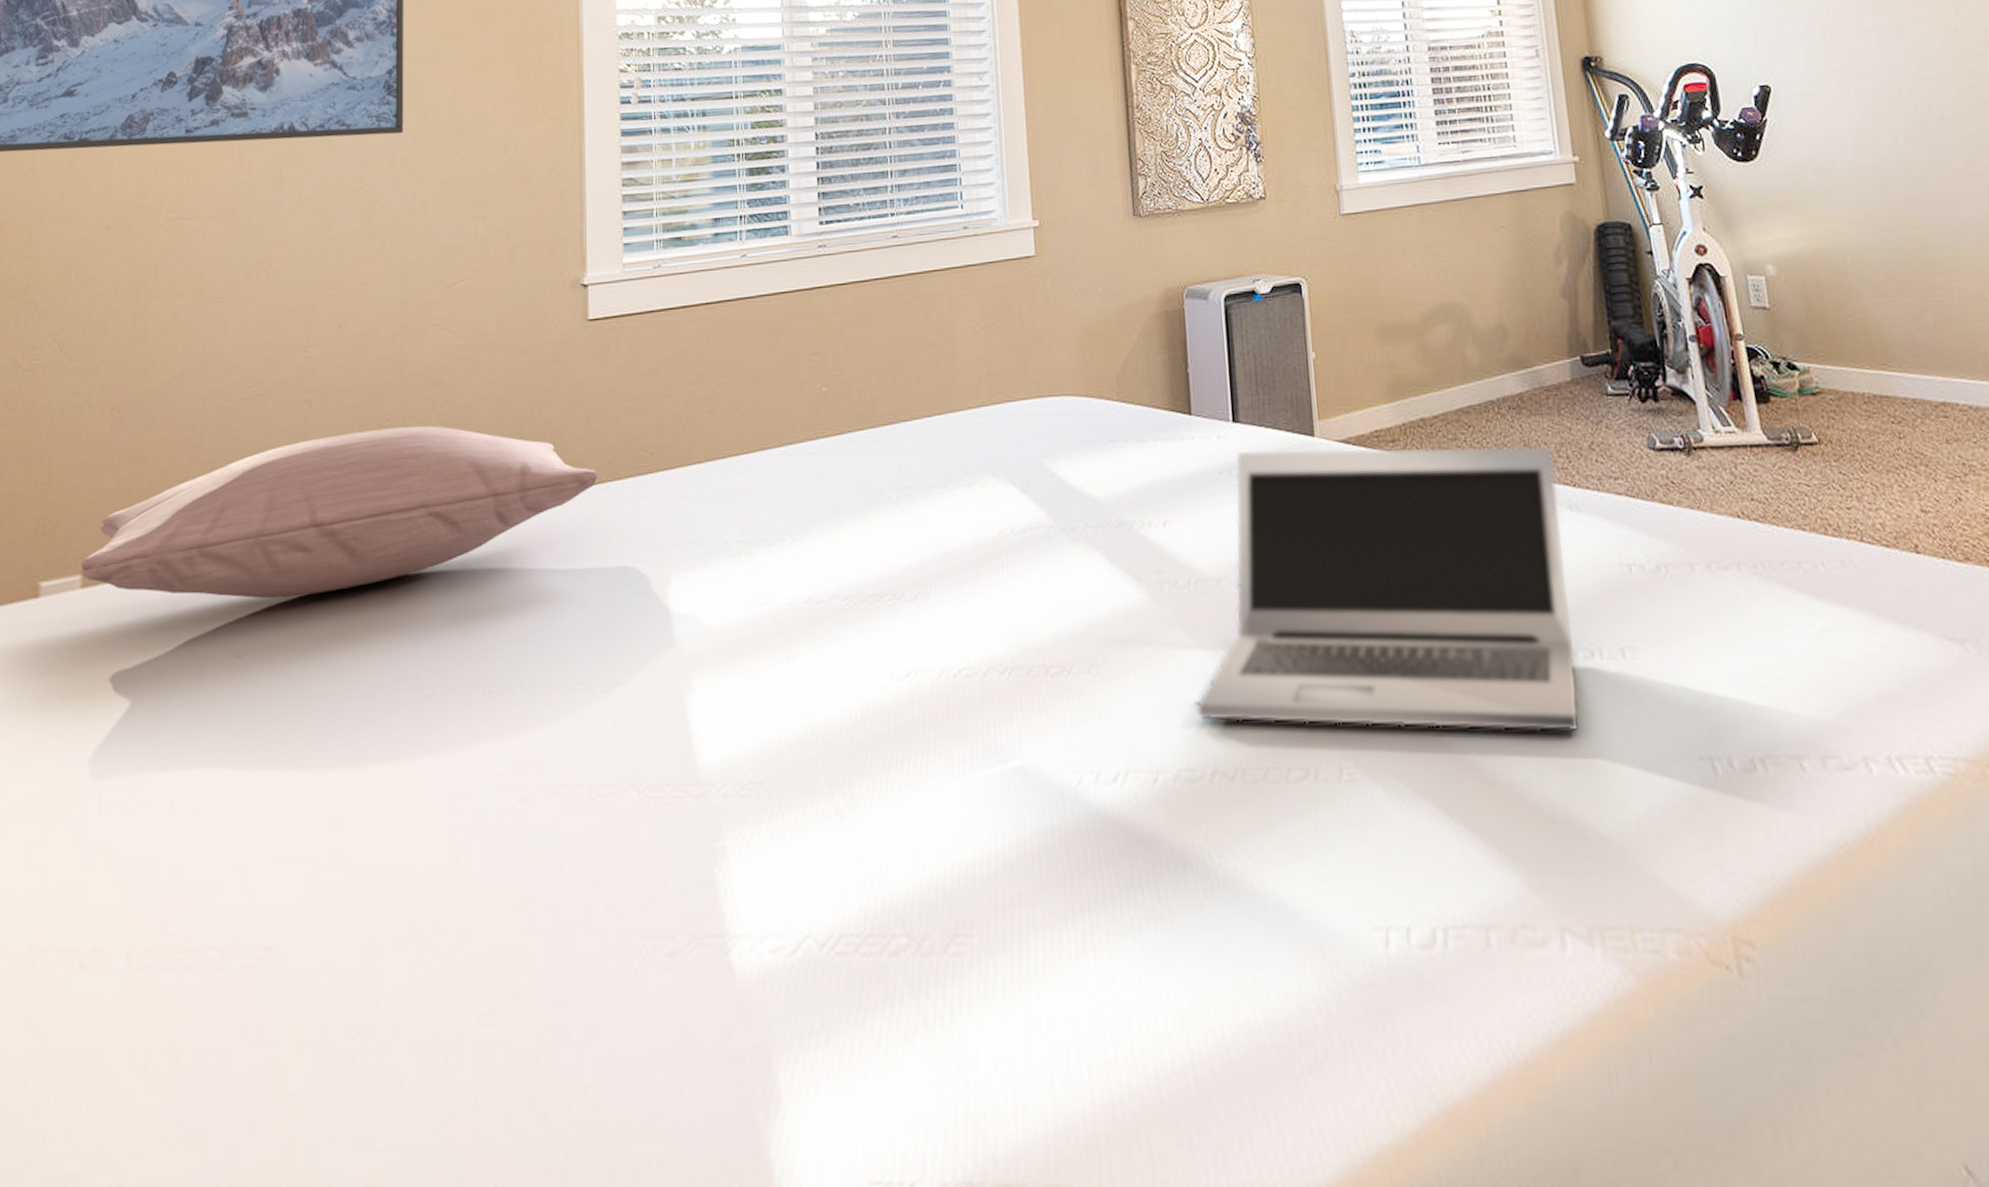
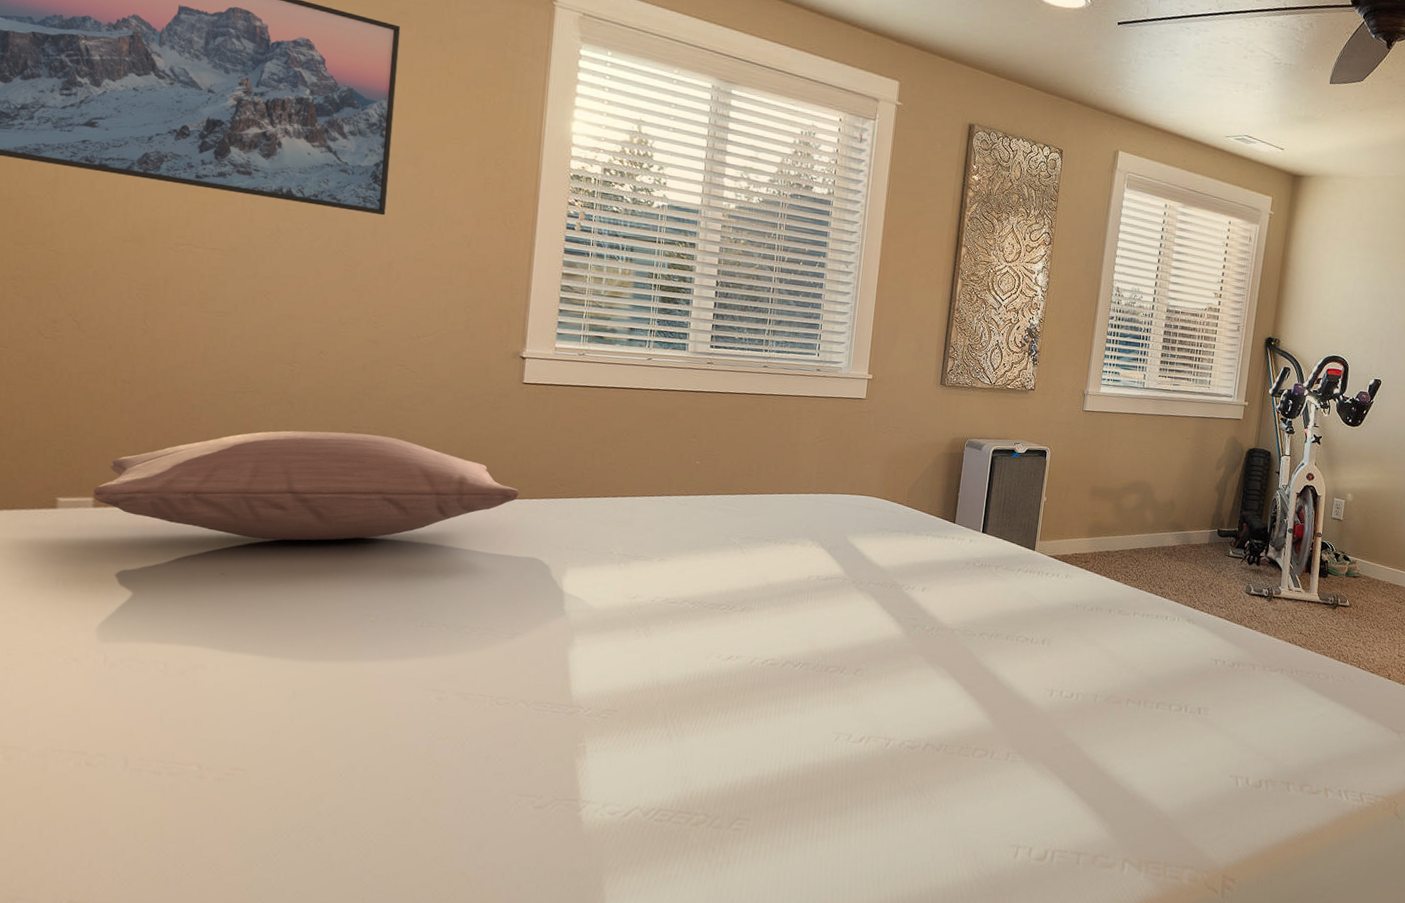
laptop: present [1196,445,1580,732] -> none [922,552,1186,752]

